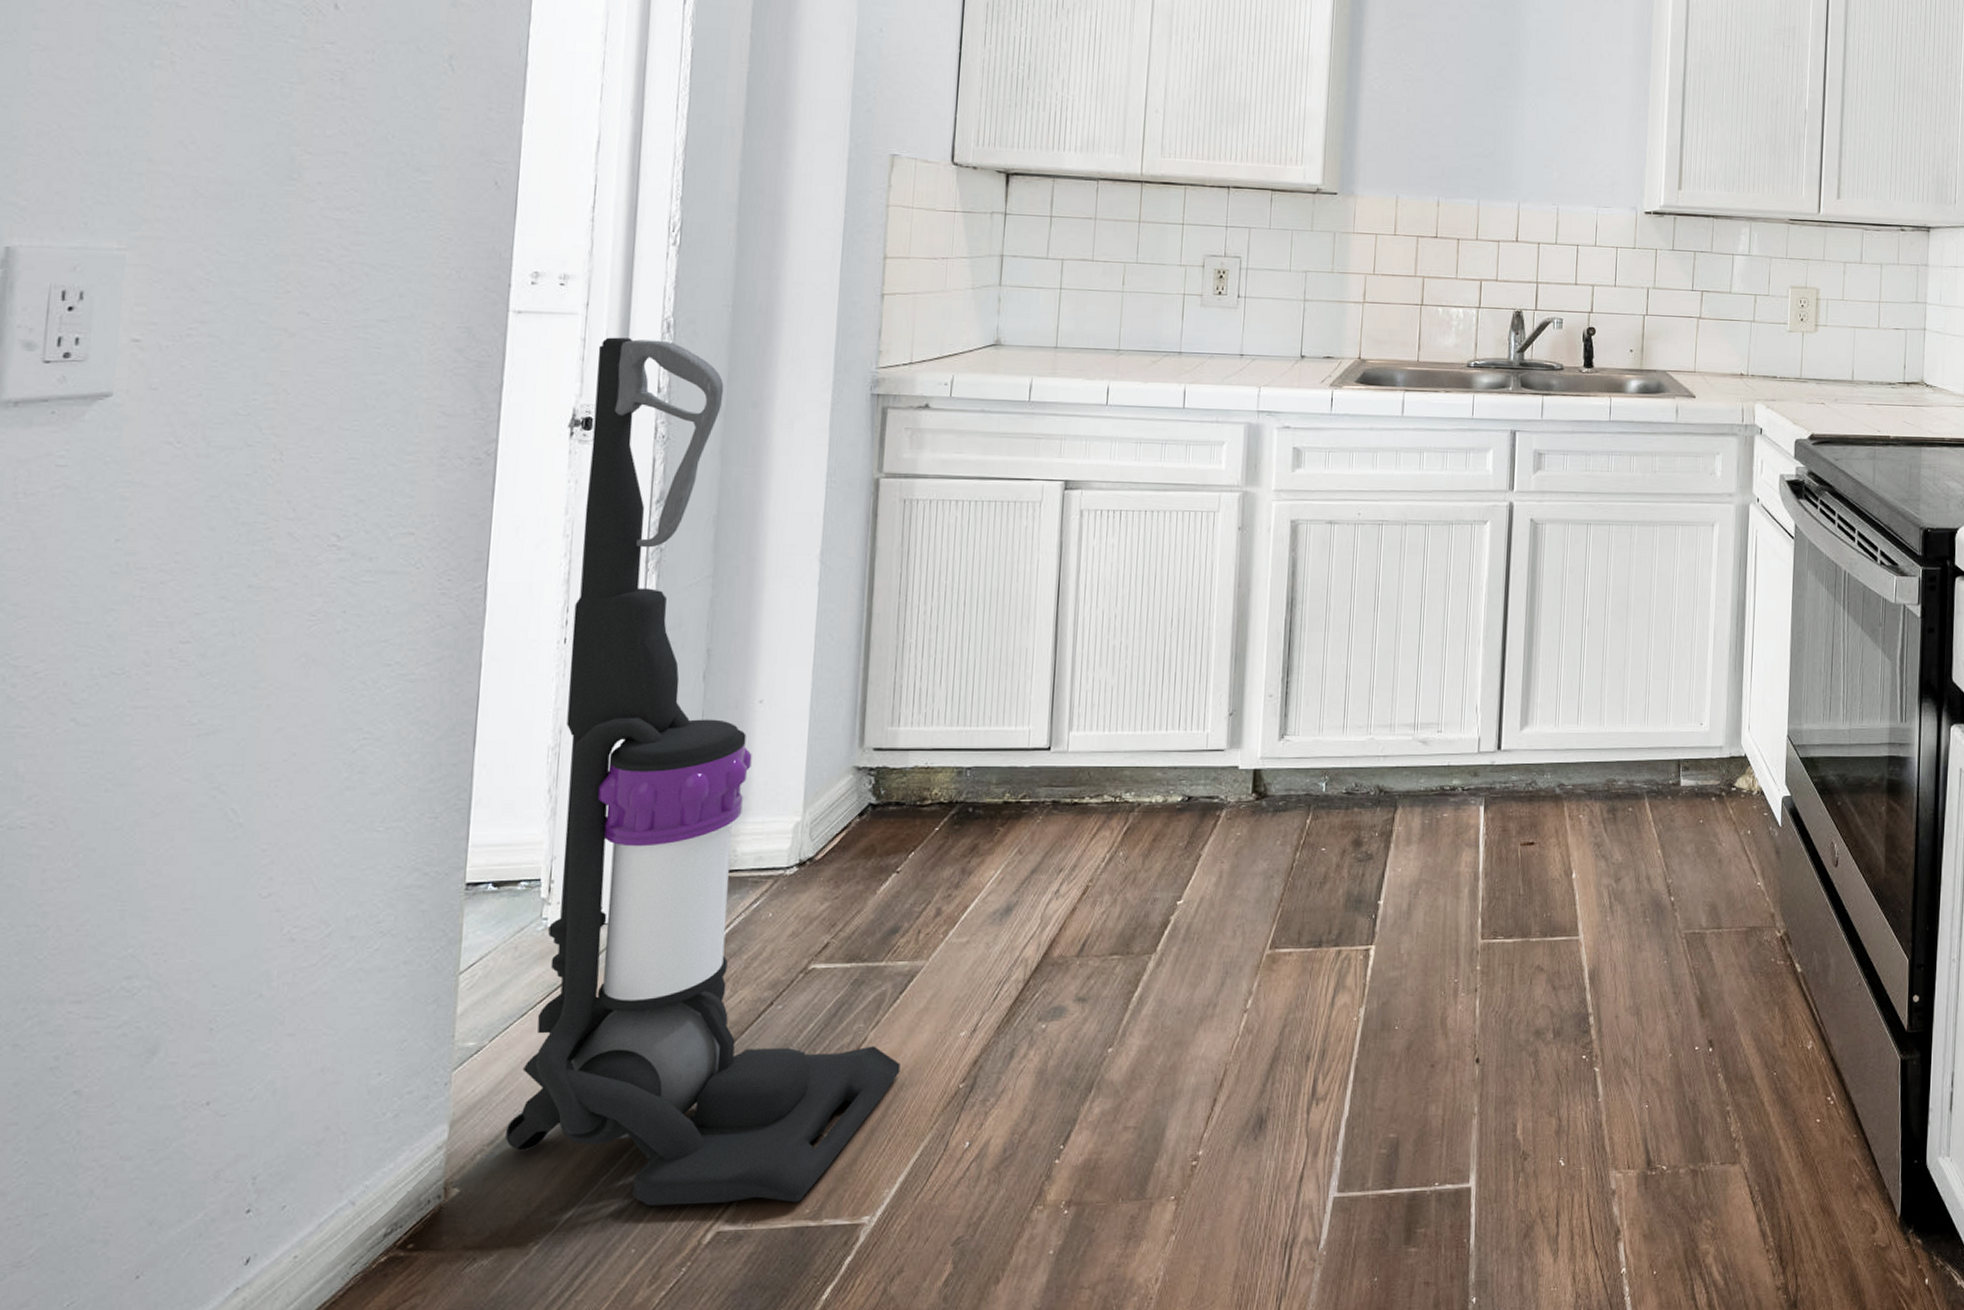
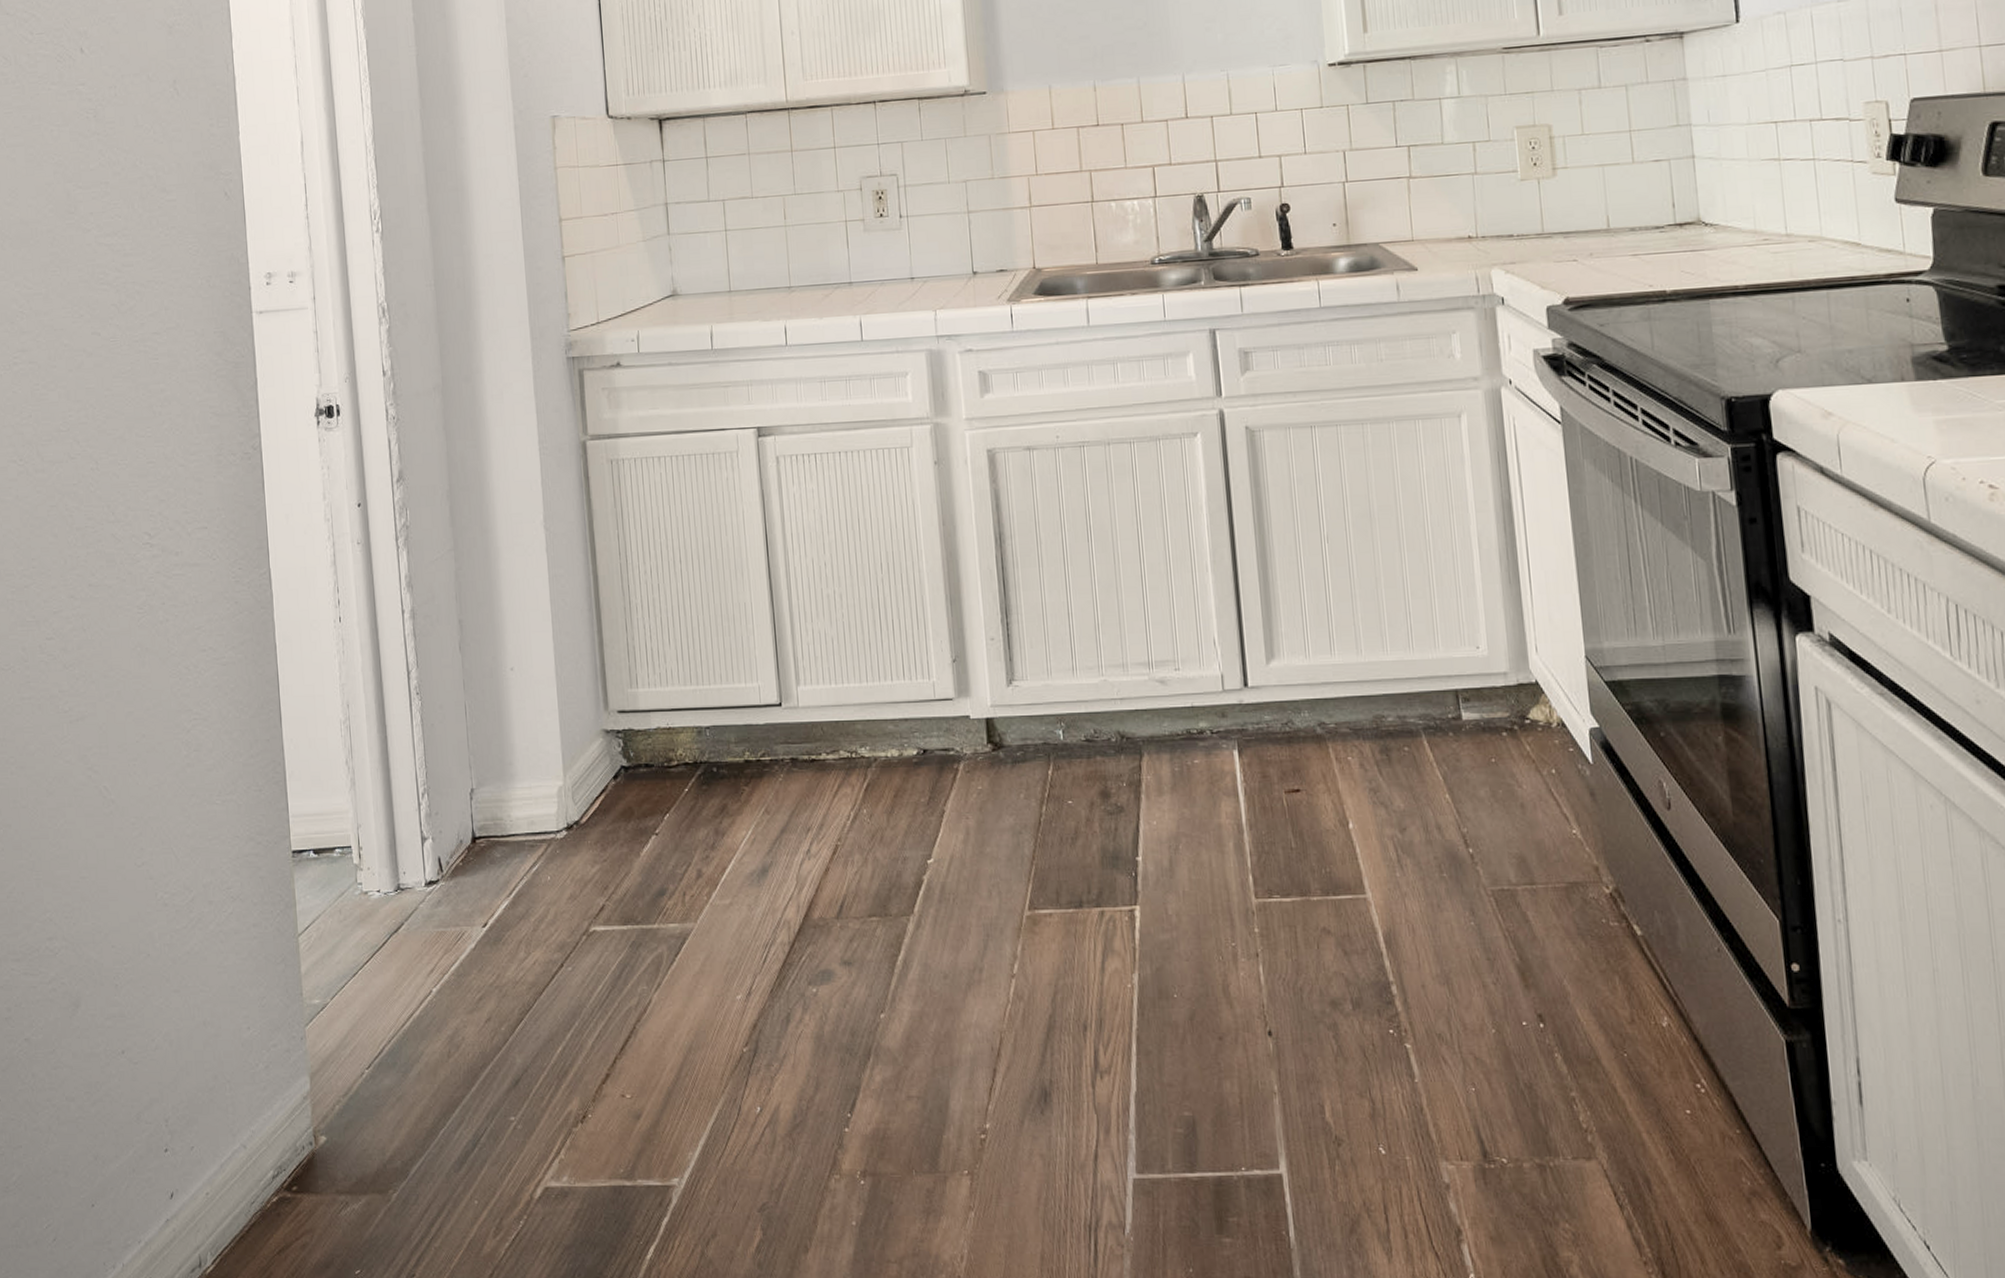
vacuum cleaner: present [505,337,901,1206] -> none [329,325,686,1162]

